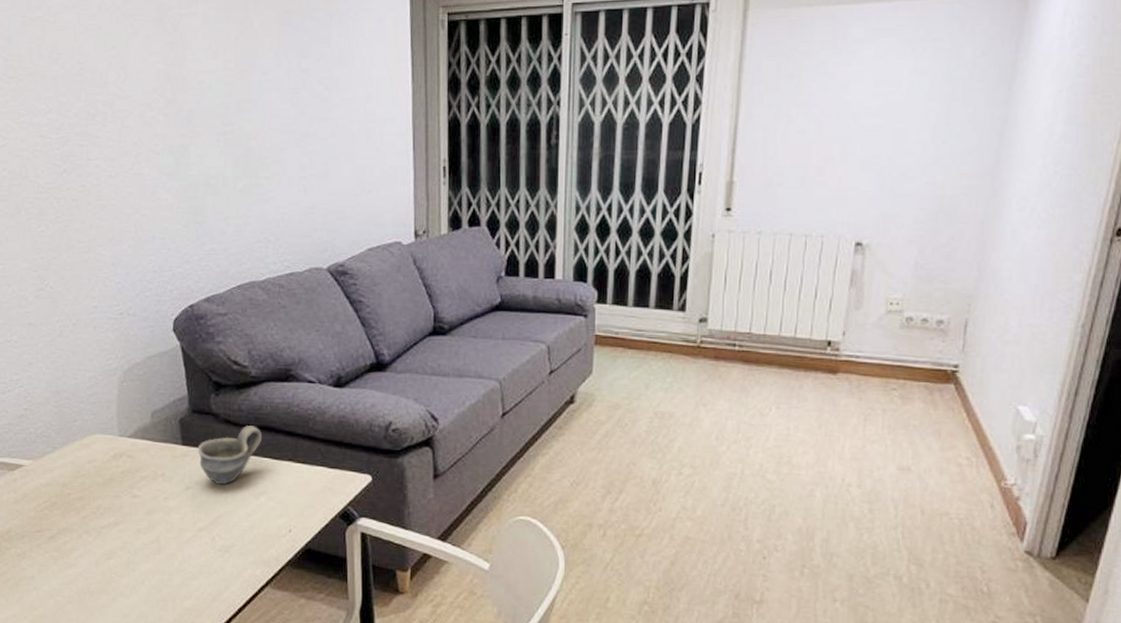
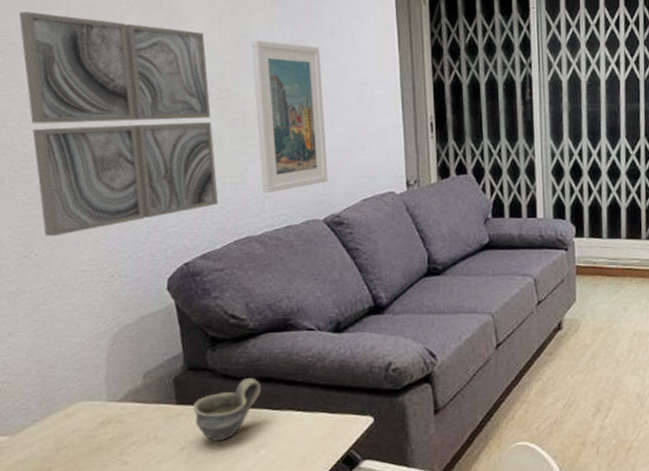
wall art: none [29,34,222,271] -> present [19,12,218,237]
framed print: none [257,68,333,237] -> present [252,39,328,194]

